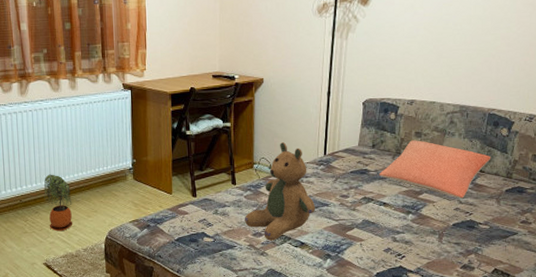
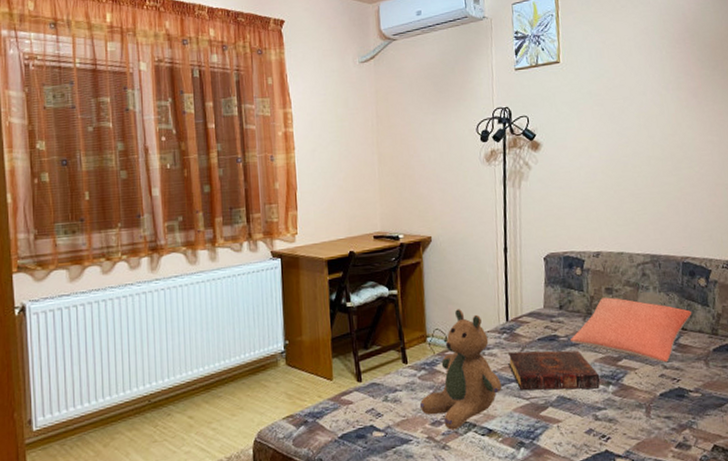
potted plant: present [44,174,73,232] -> none [178,365,214,438]
book: none [323,181,402,216] -> present [508,350,601,391]

